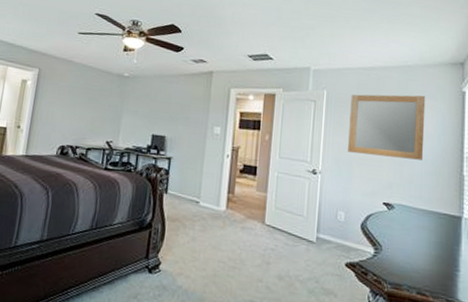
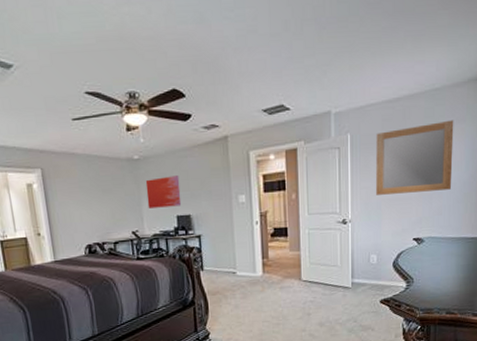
wall art: none [126,96,162,126] -> present [145,176,182,209]

